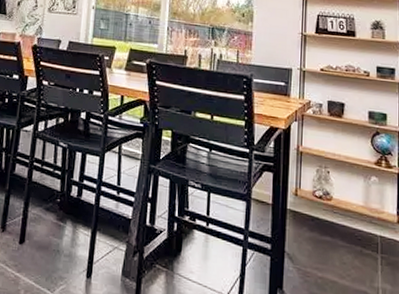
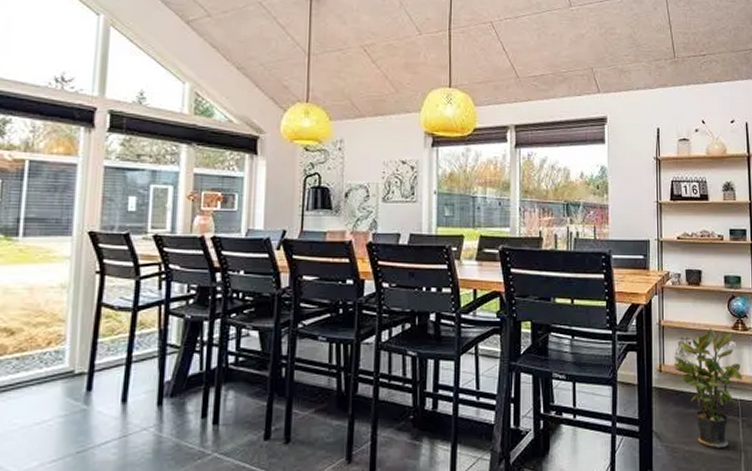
potted plant: none [311,160,385,281] -> present [674,328,743,448]

